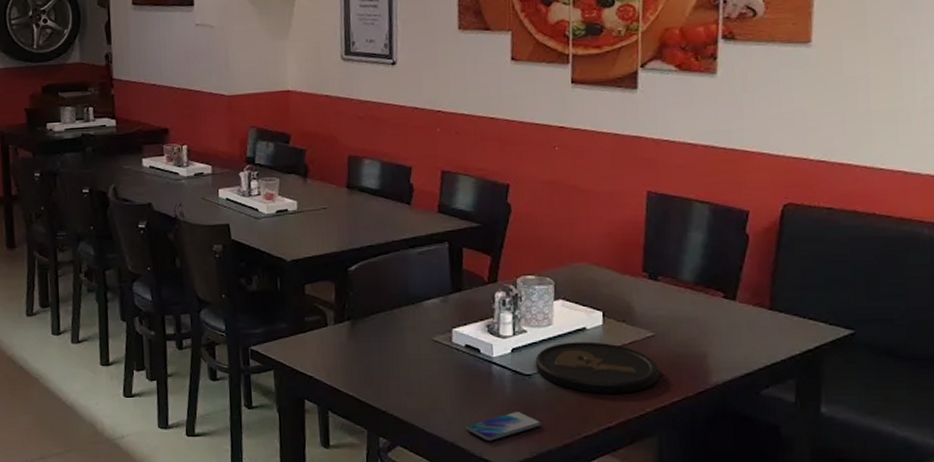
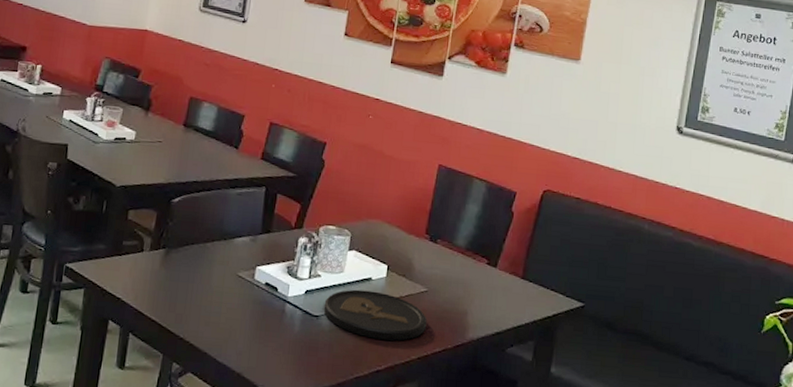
smartphone: present [466,412,541,441] -> none [254,349,321,375]

